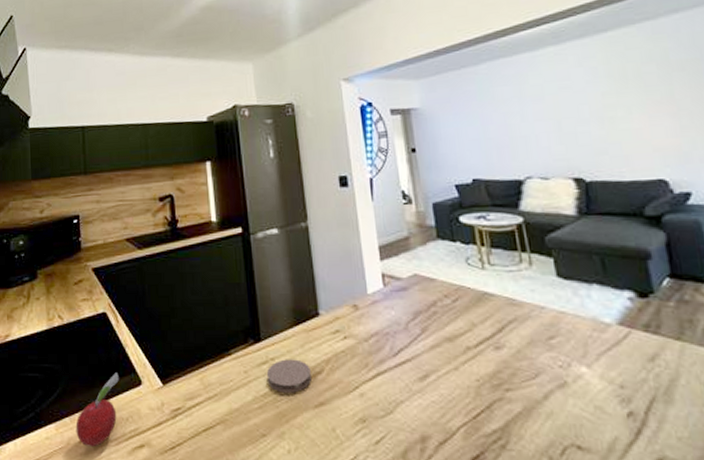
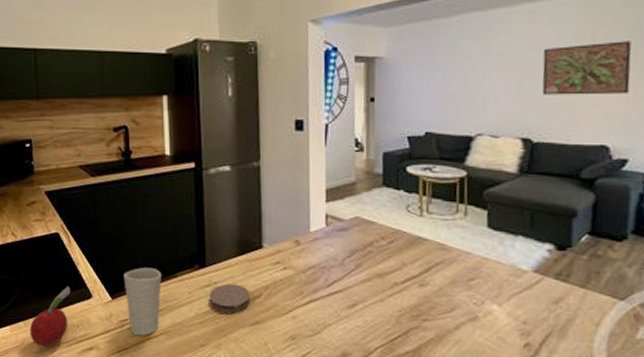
cup: none [174,345,215,427] -> present [123,267,162,336]
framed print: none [577,73,673,133] -> present [542,41,632,95]

